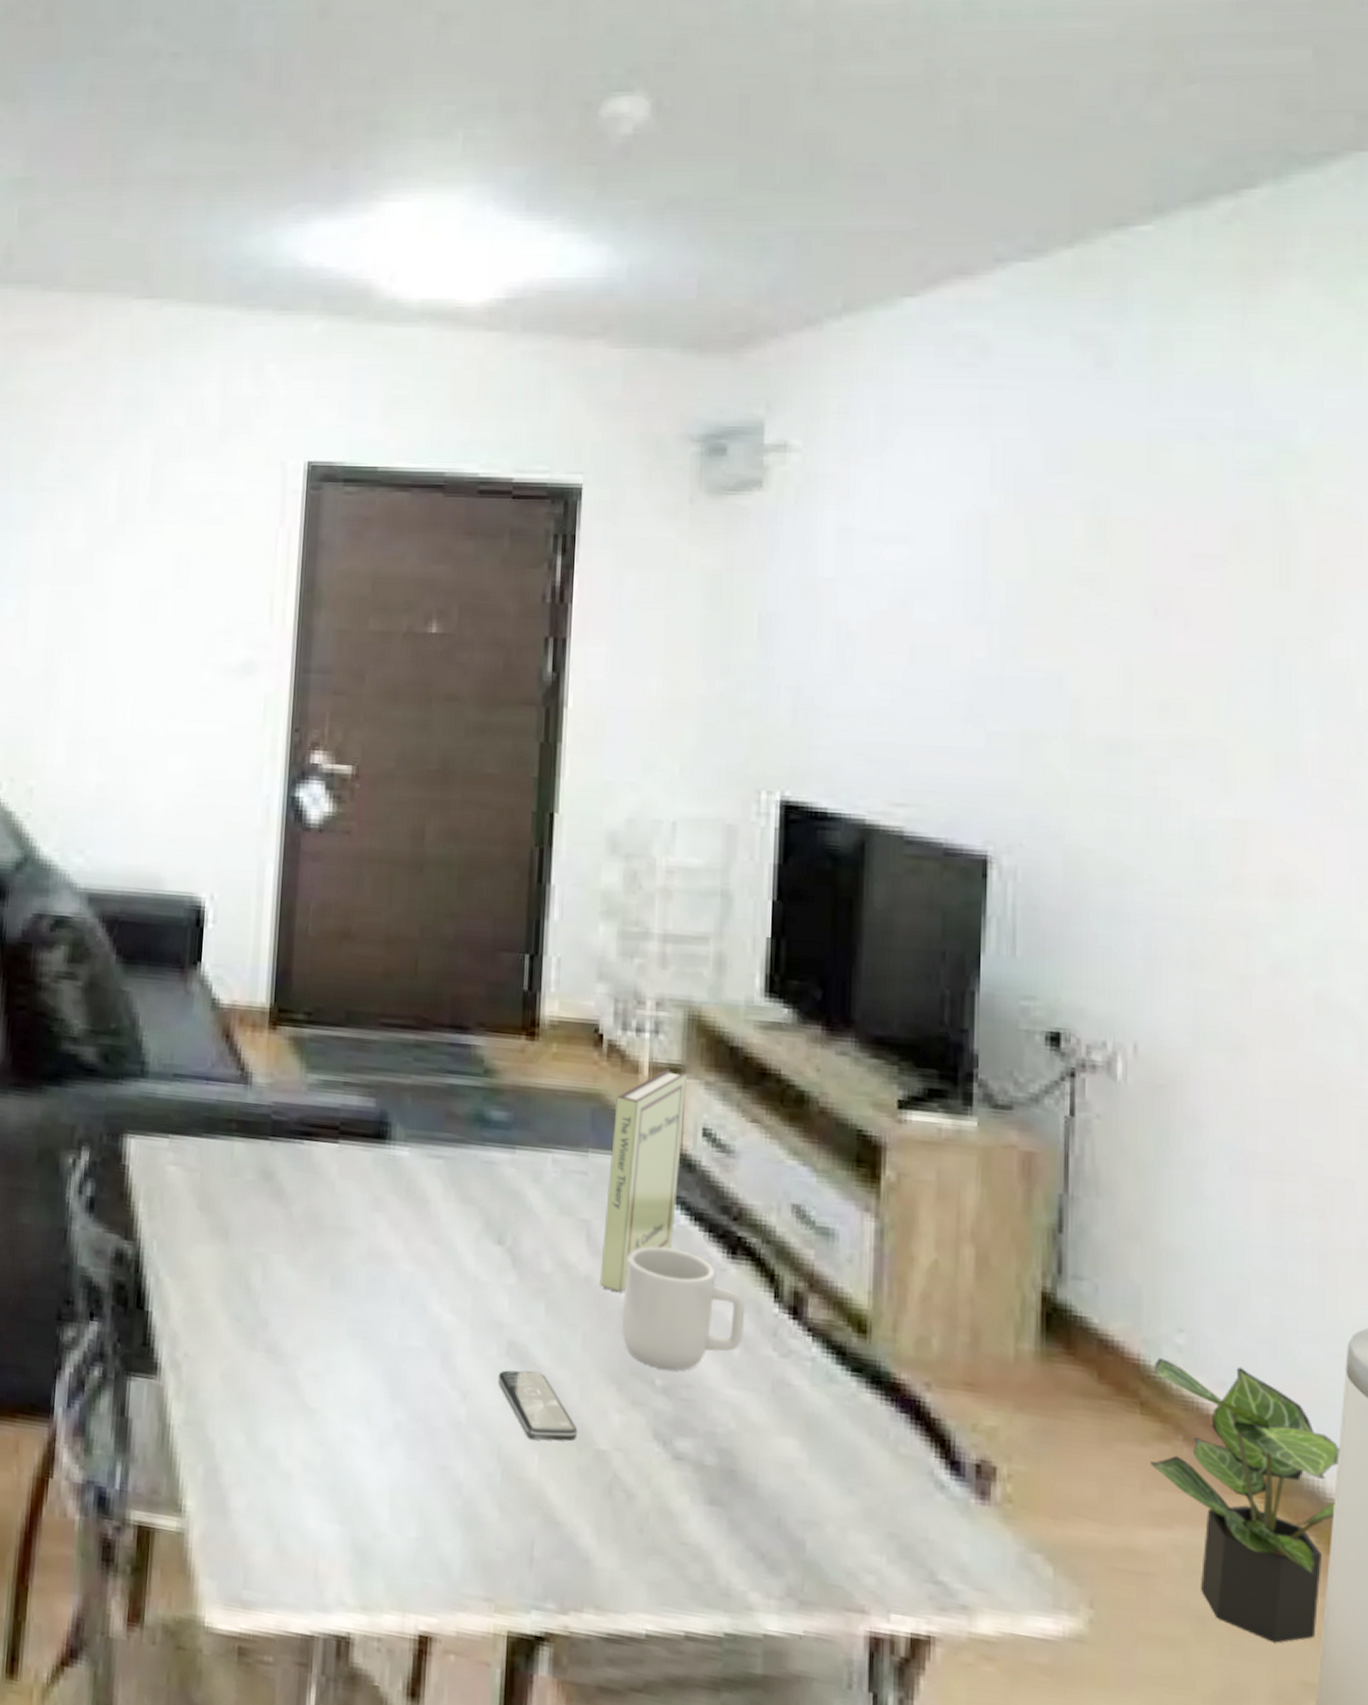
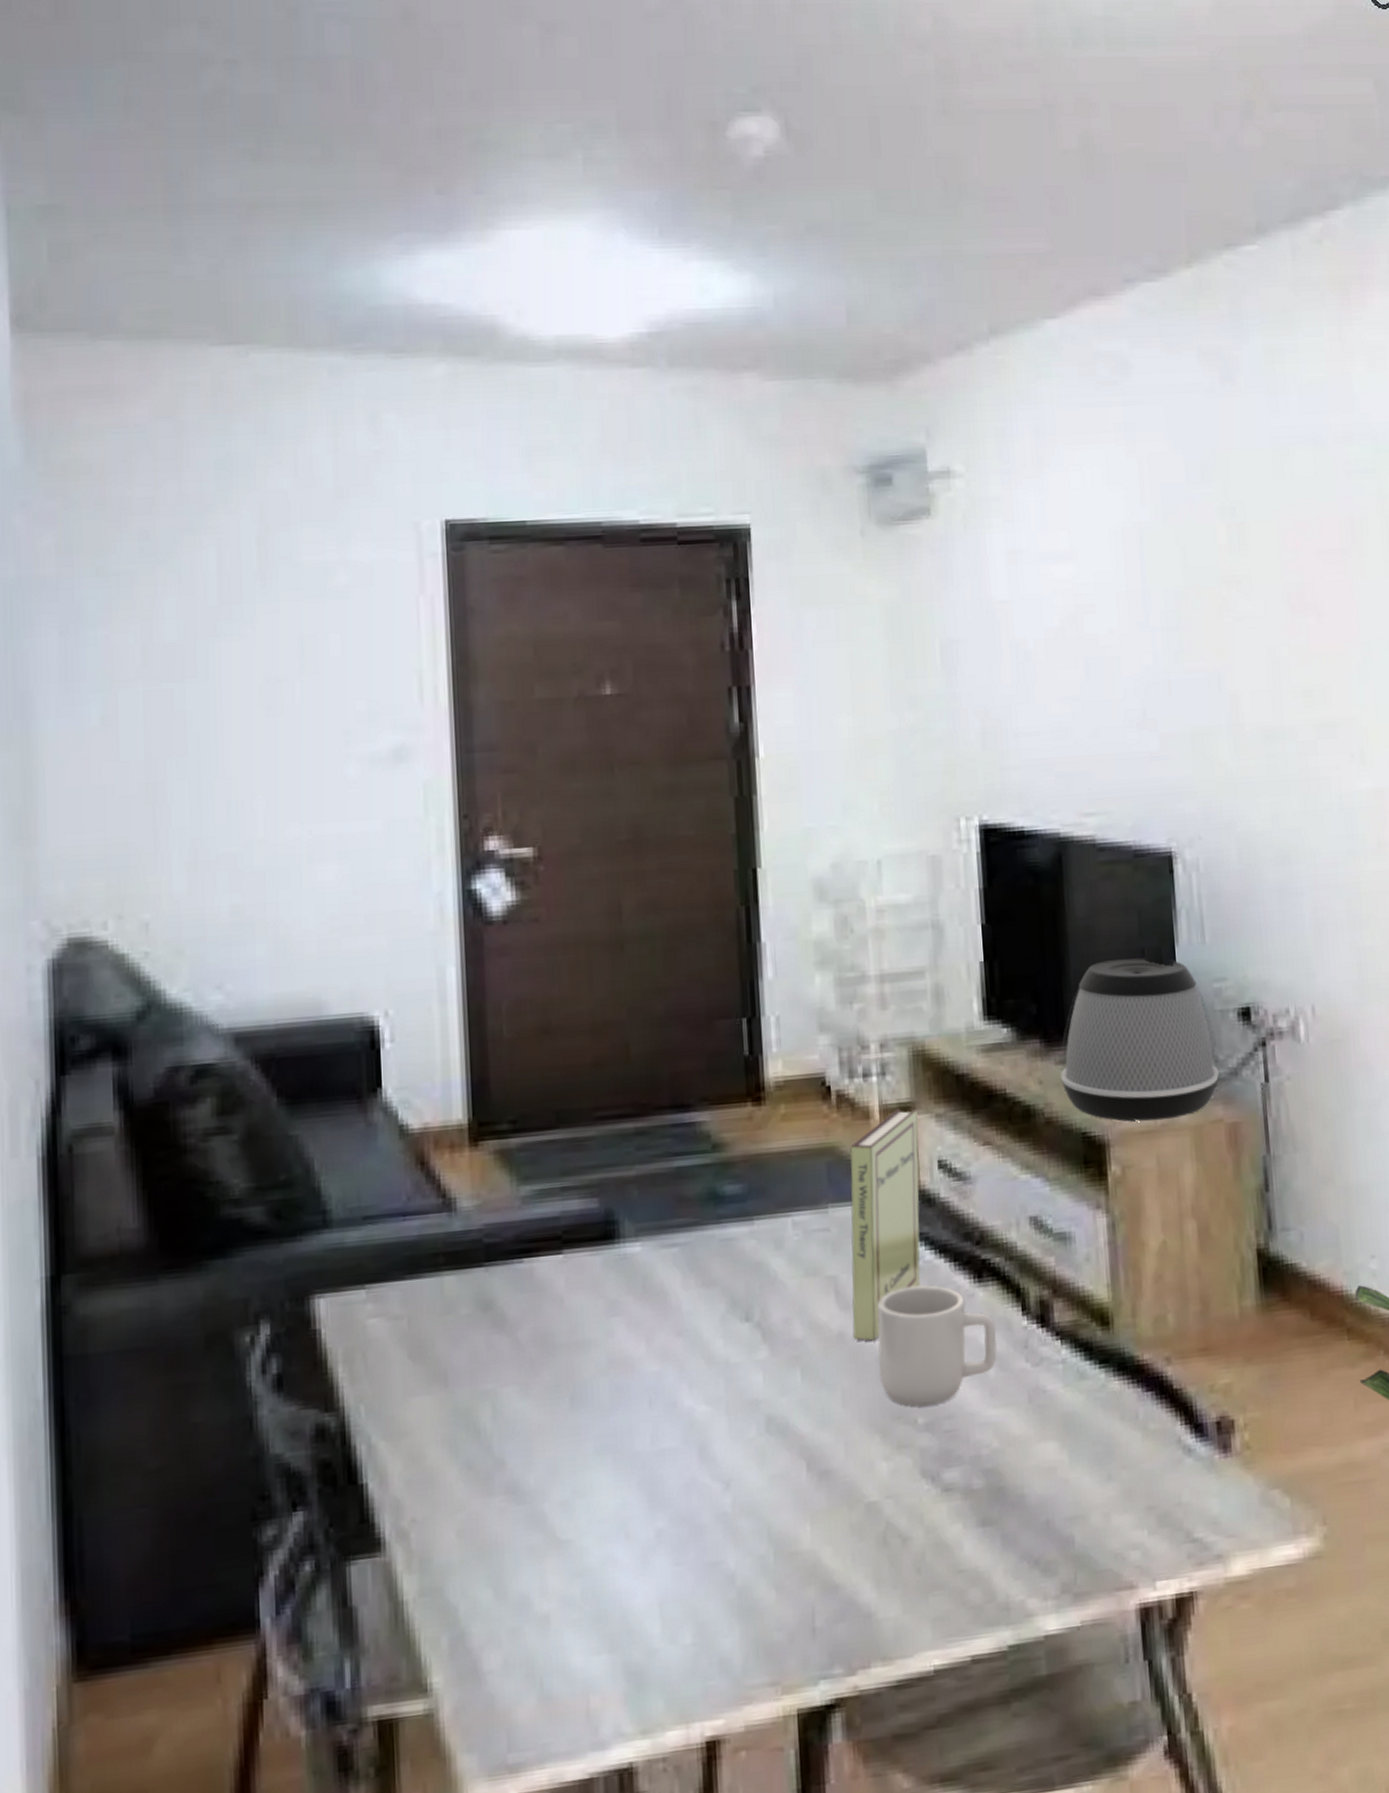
mobile phone: present [498,1370,578,1442] -> none [760,1440,847,1510]
speaker: none [840,957,1018,1135] -> present [1060,958,1220,1122]

